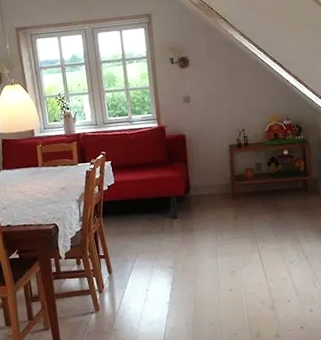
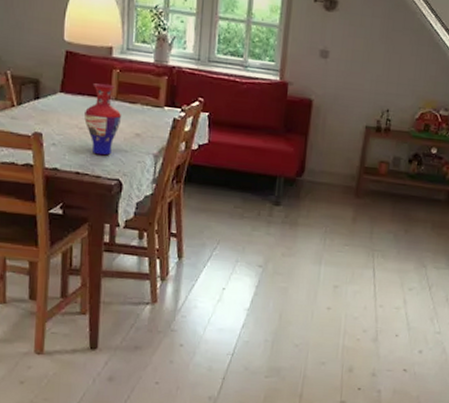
vase: none [22,156,49,209] -> present [84,83,121,156]

